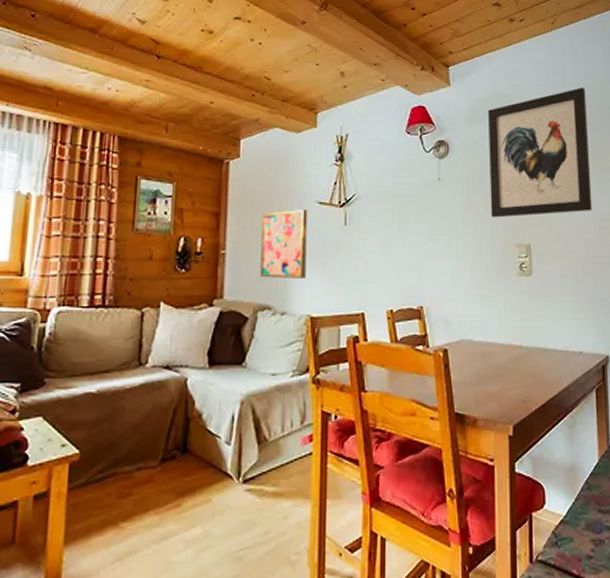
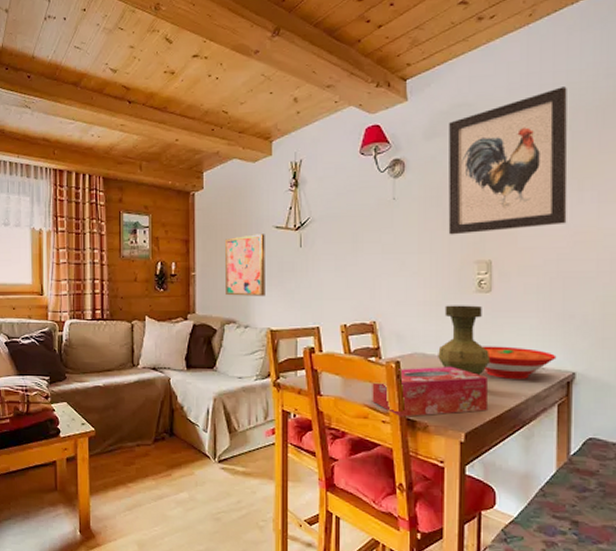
tissue box: none [420,353,534,412] -> present [372,366,489,417]
vase: none [485,288,534,362] -> present [438,305,491,375]
bowl: none [525,331,592,365] -> present [481,346,557,379]

